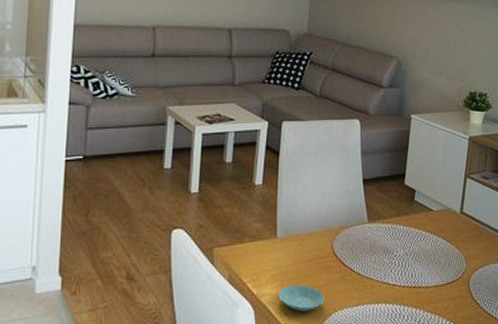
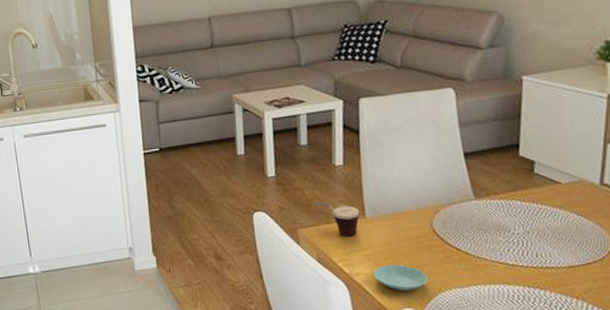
cup: none [232,221,272,257] -> present [314,202,360,237]

